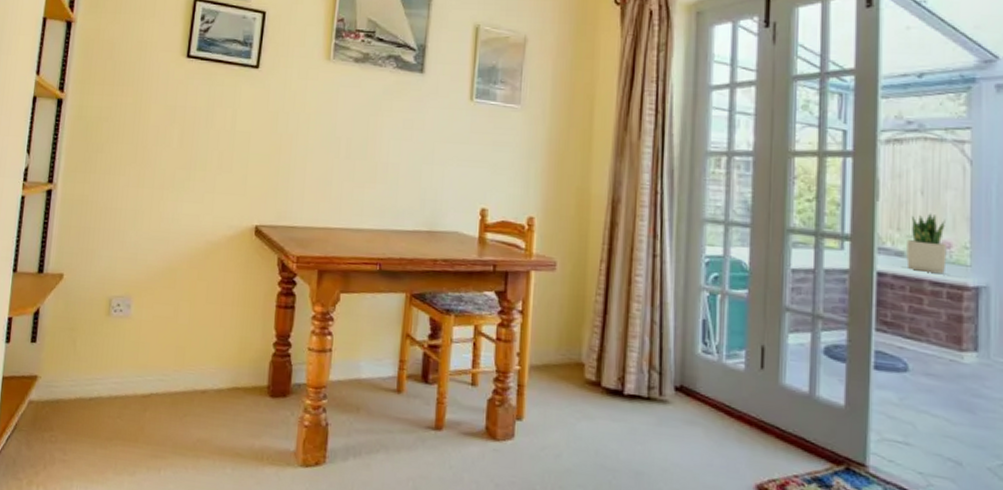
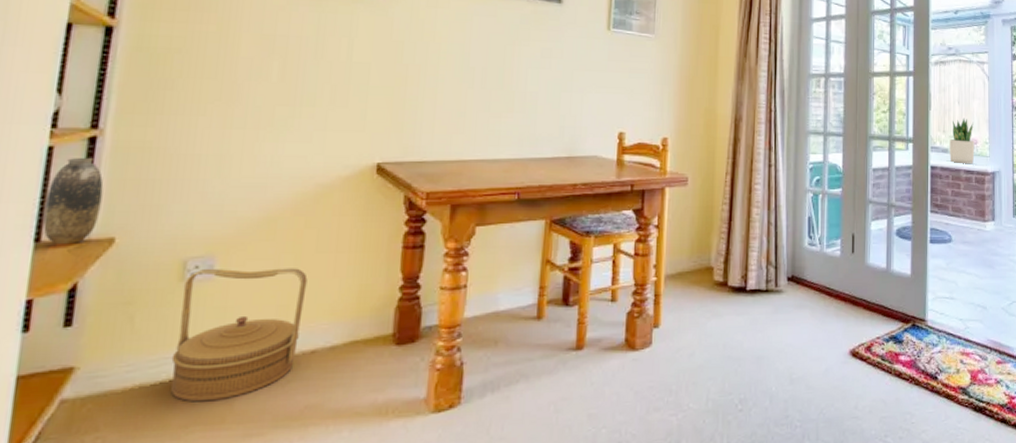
vase: none [18,206,56,277] -> present [43,158,104,245]
woven basket: none [101,306,200,422] -> present [171,268,308,402]

